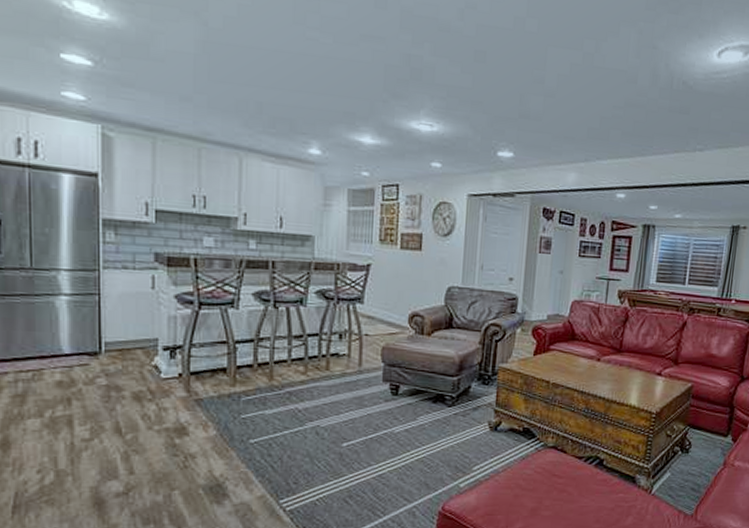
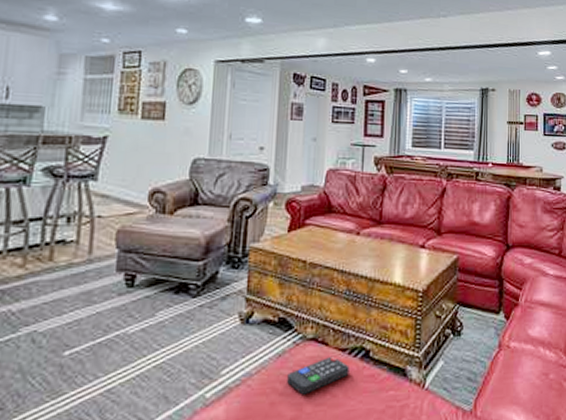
remote control: none [529,462,585,491] -> present [287,355,350,395]

